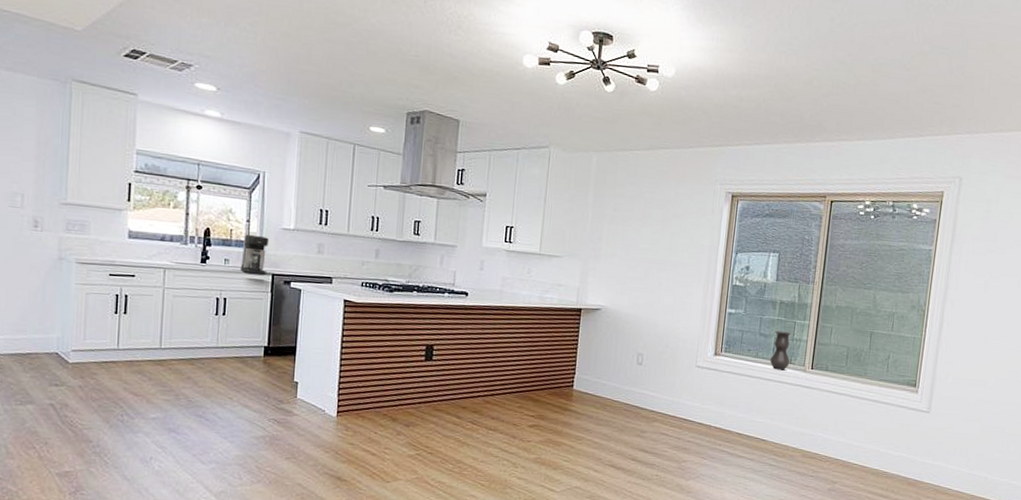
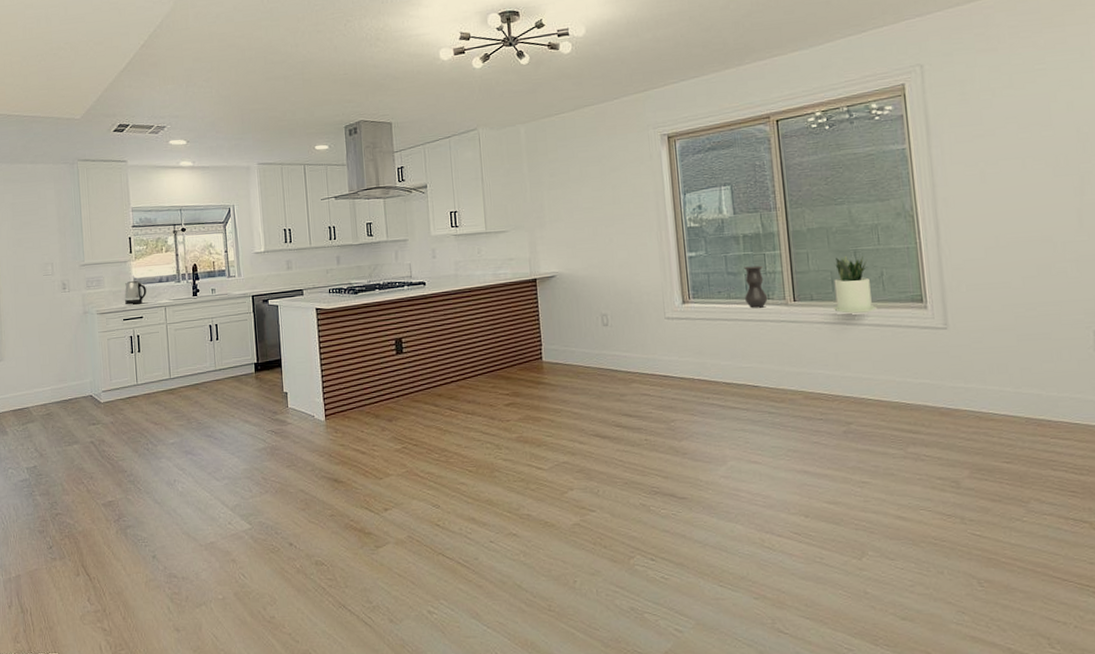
kettle: none [113,232,143,261] -> present [124,280,147,305]
coffee maker: present [240,234,270,275] -> none [225,262,247,299]
planter: none [843,336,880,389] -> present [834,256,877,314]

